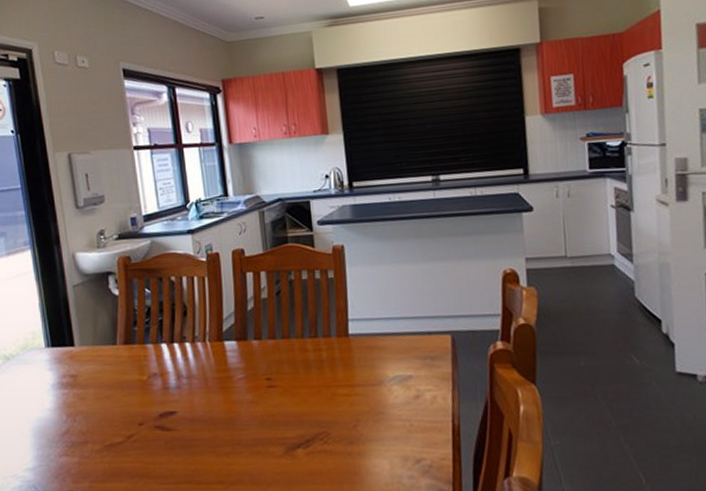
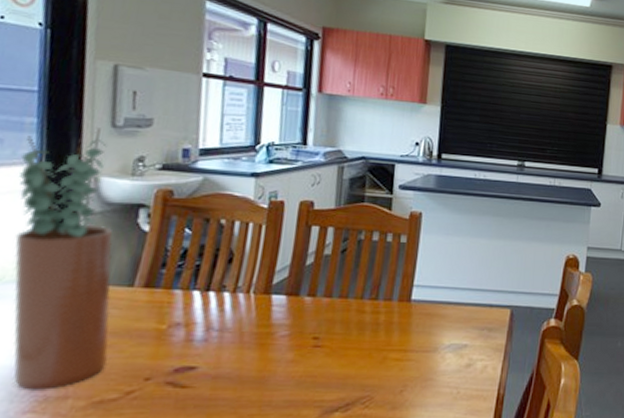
vase: none [21,211,109,437] -> present [12,128,113,390]

